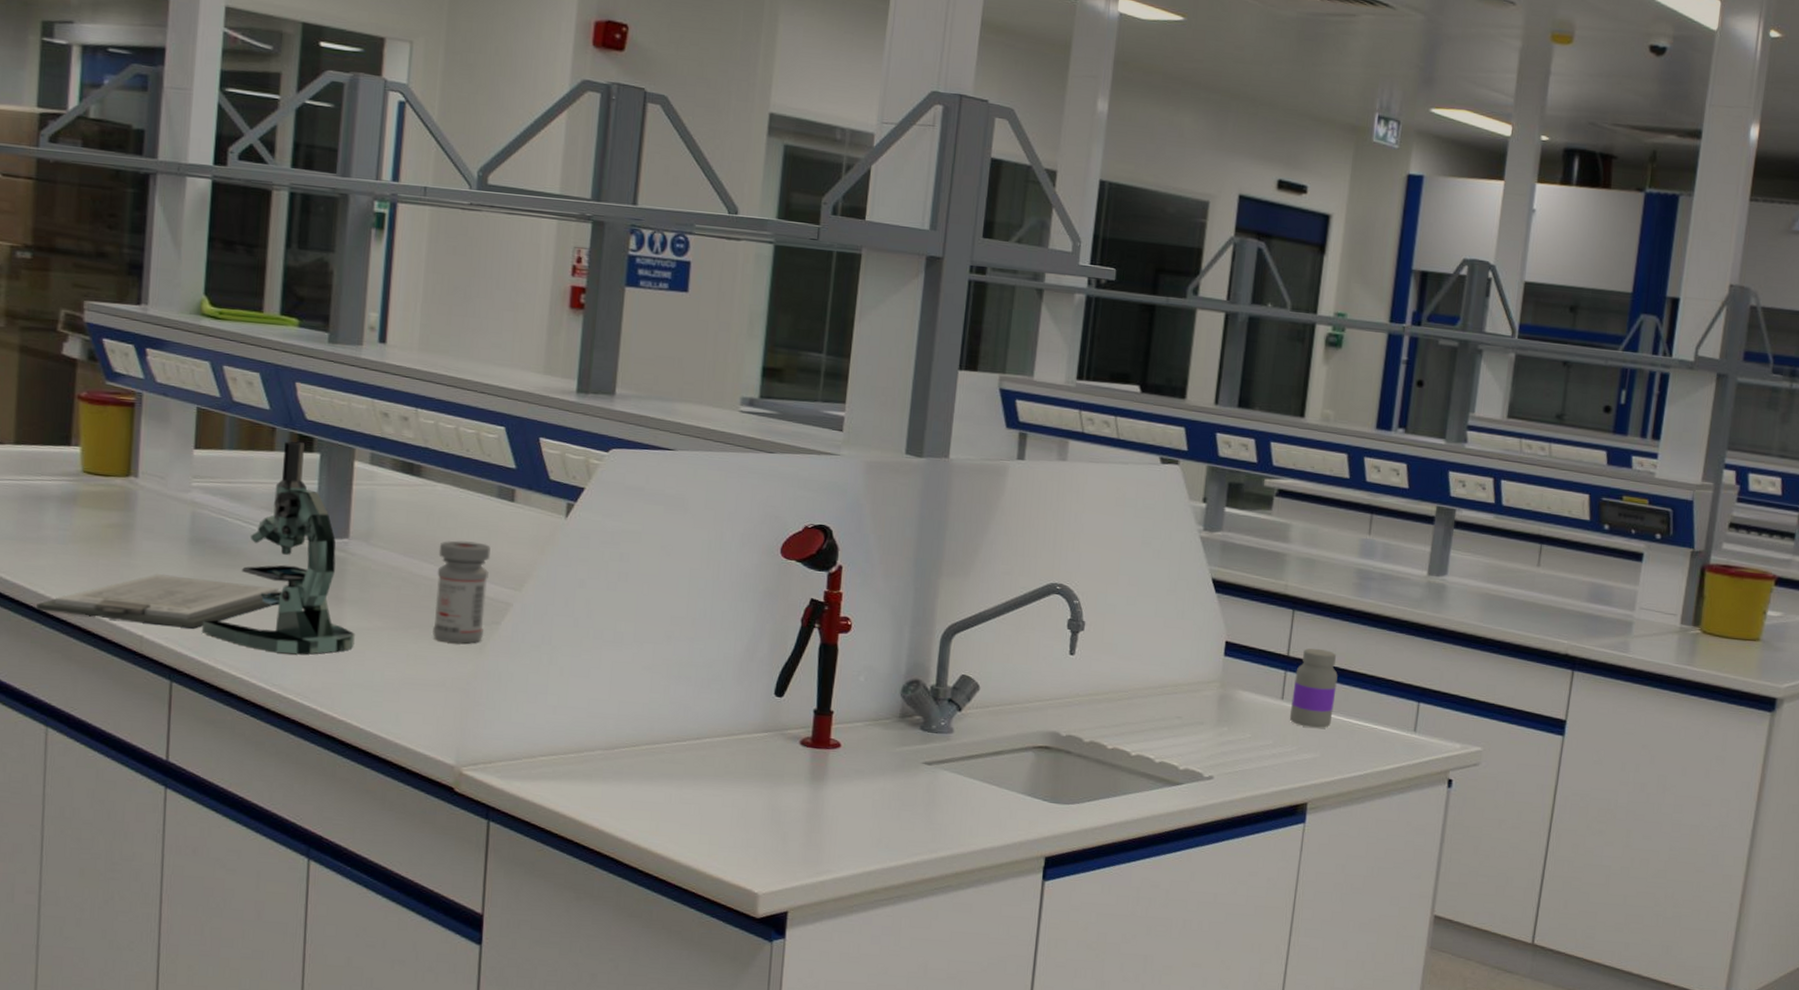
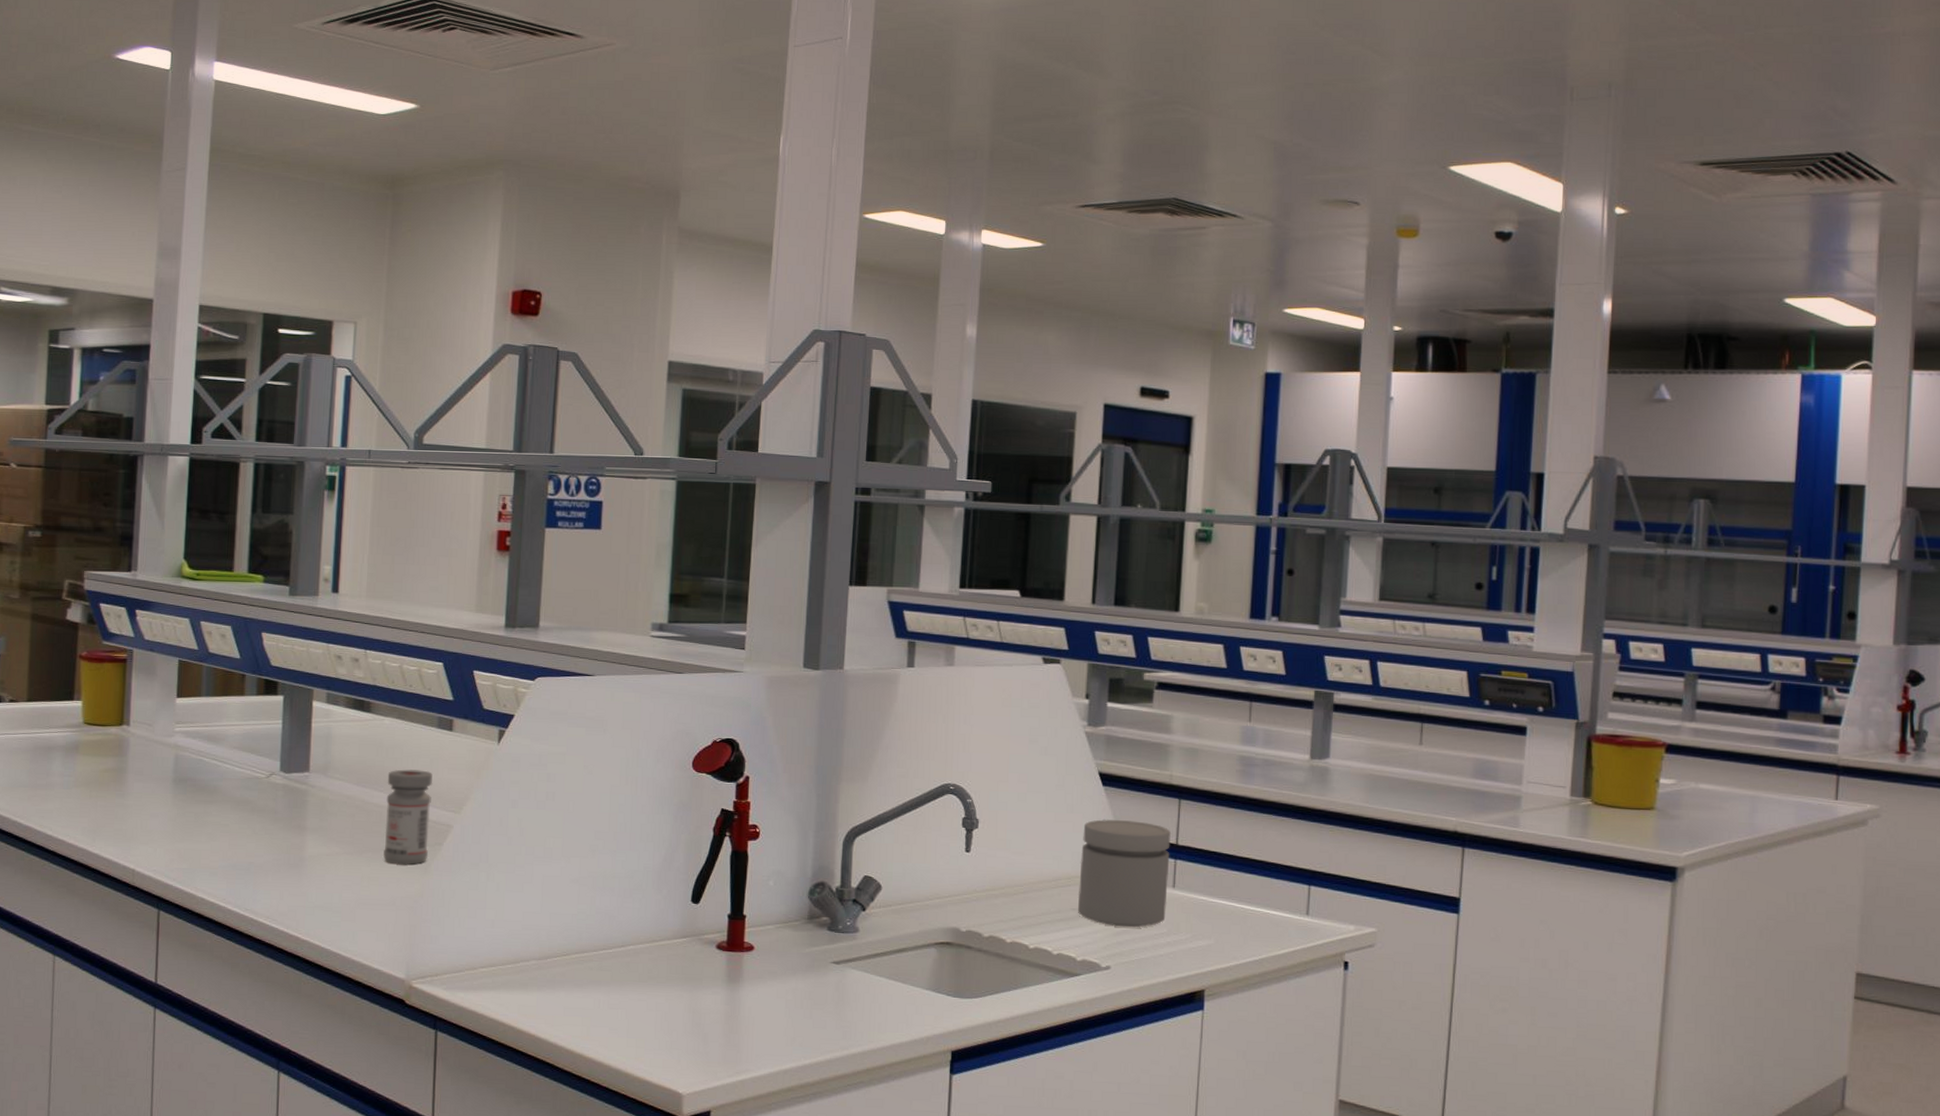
clipboard: present [36,574,281,628] -> none [45,812,252,860]
microscope: present [201,440,355,654] -> none [184,685,316,881]
jar: none [1182,626,1283,738] -> present [1077,819,1171,928]
jar: present [1289,648,1338,728] -> none [1181,836,1227,915]

